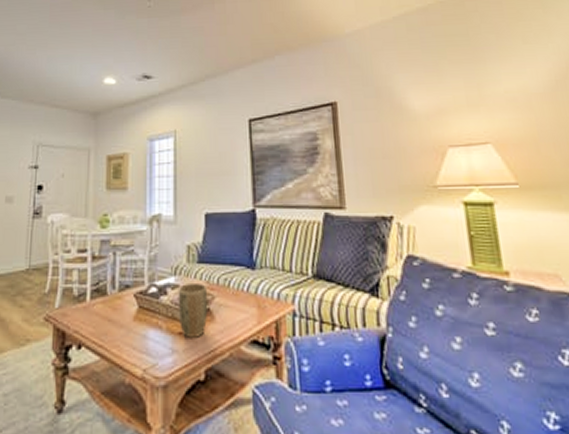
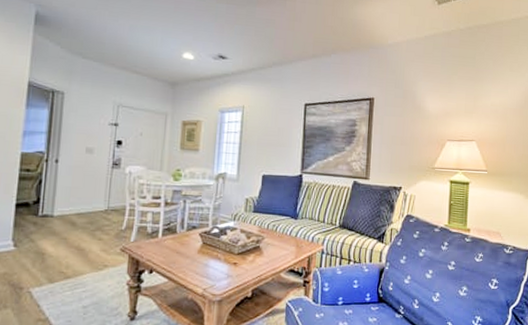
plant pot: present [178,282,208,338] -> none [234,226,260,267]

